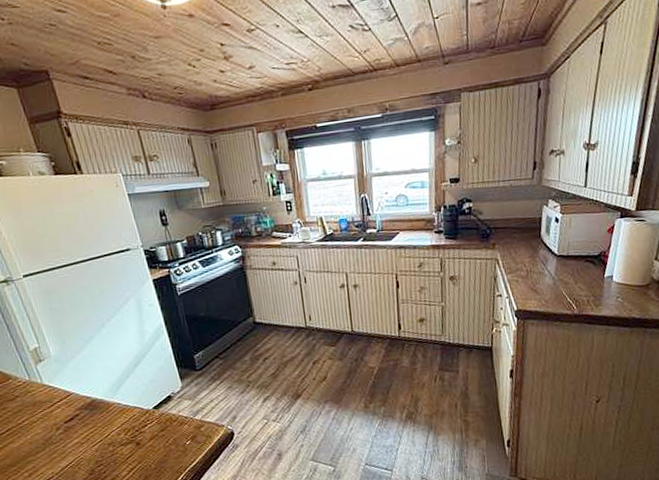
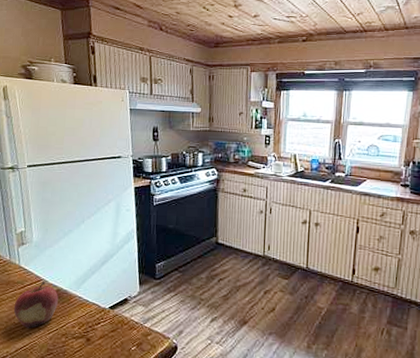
fruit: none [47,394,96,446] -> present [13,281,58,329]

